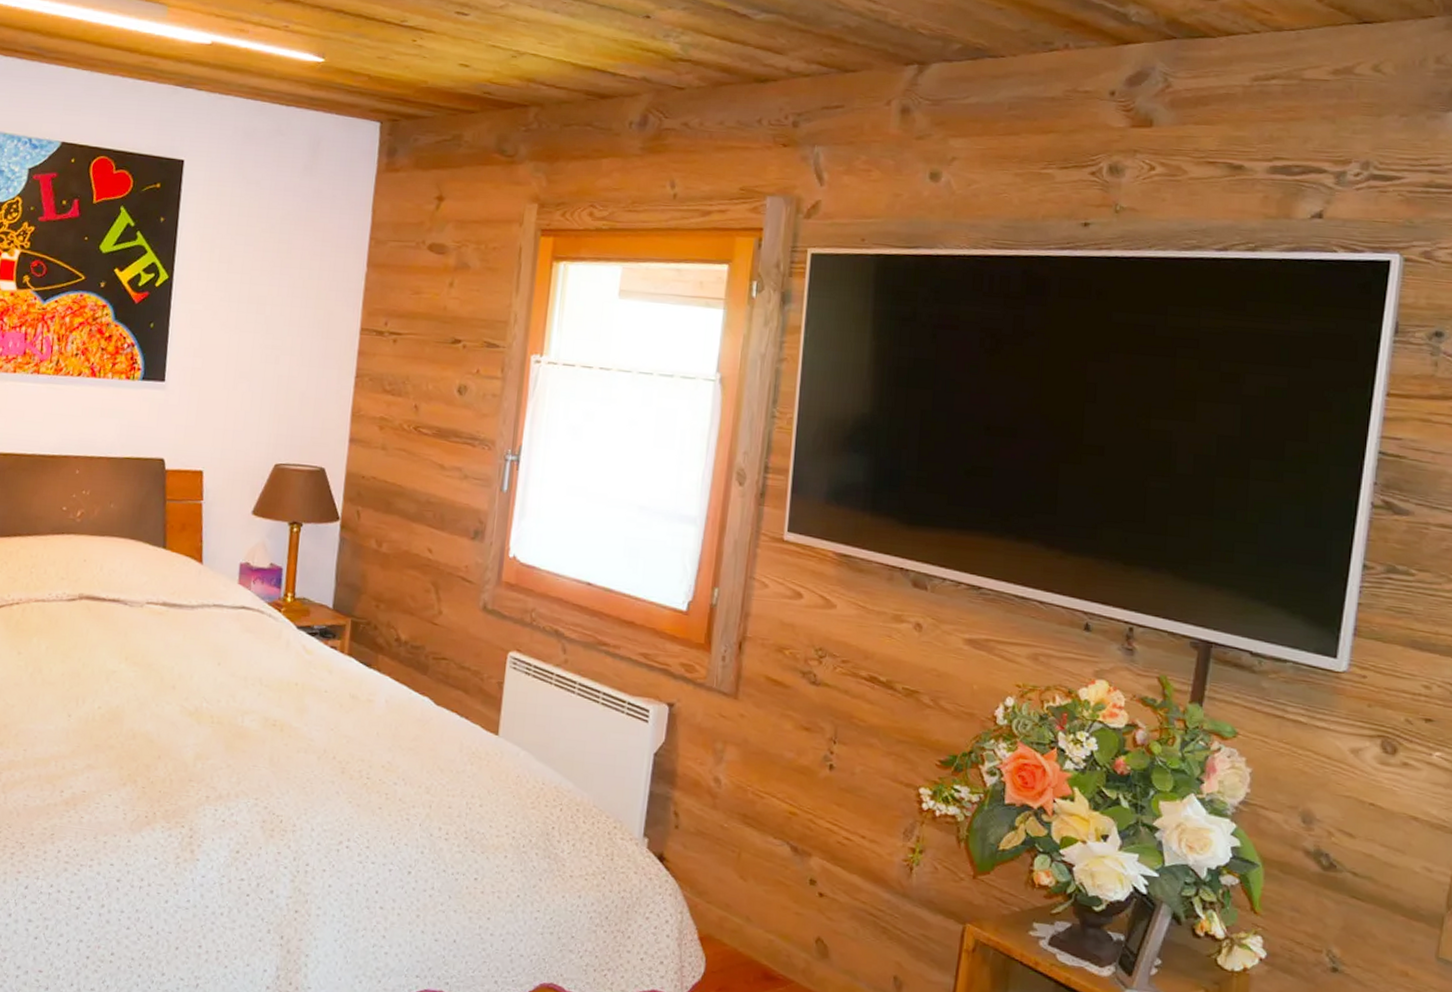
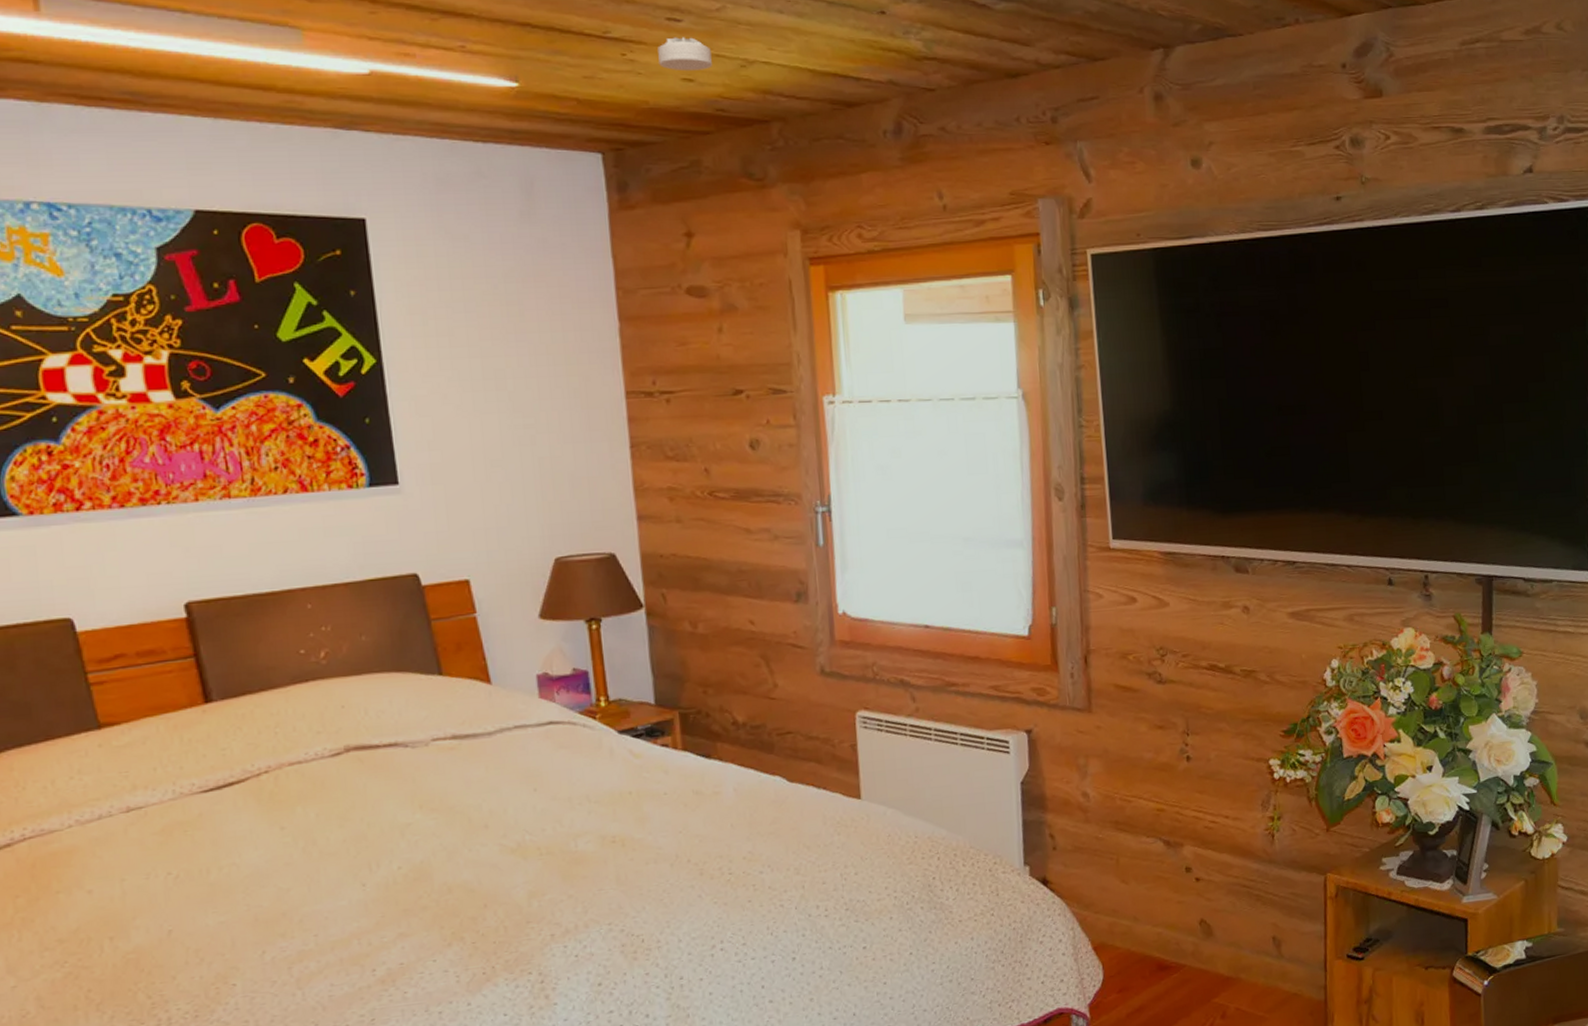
smoke detector: none [442,28,489,58] -> present [658,37,712,71]

